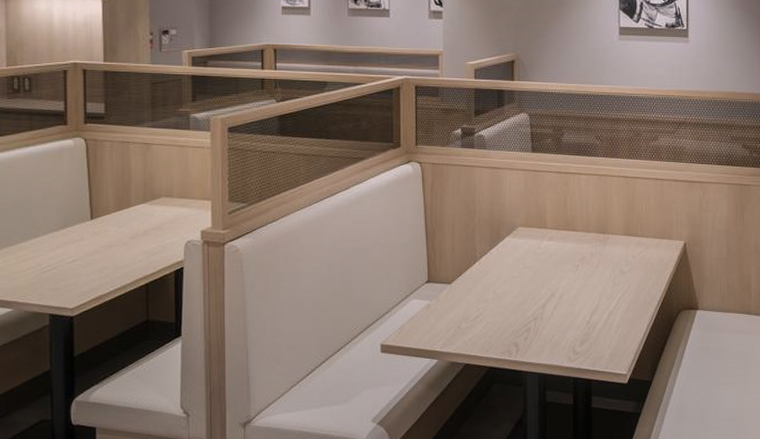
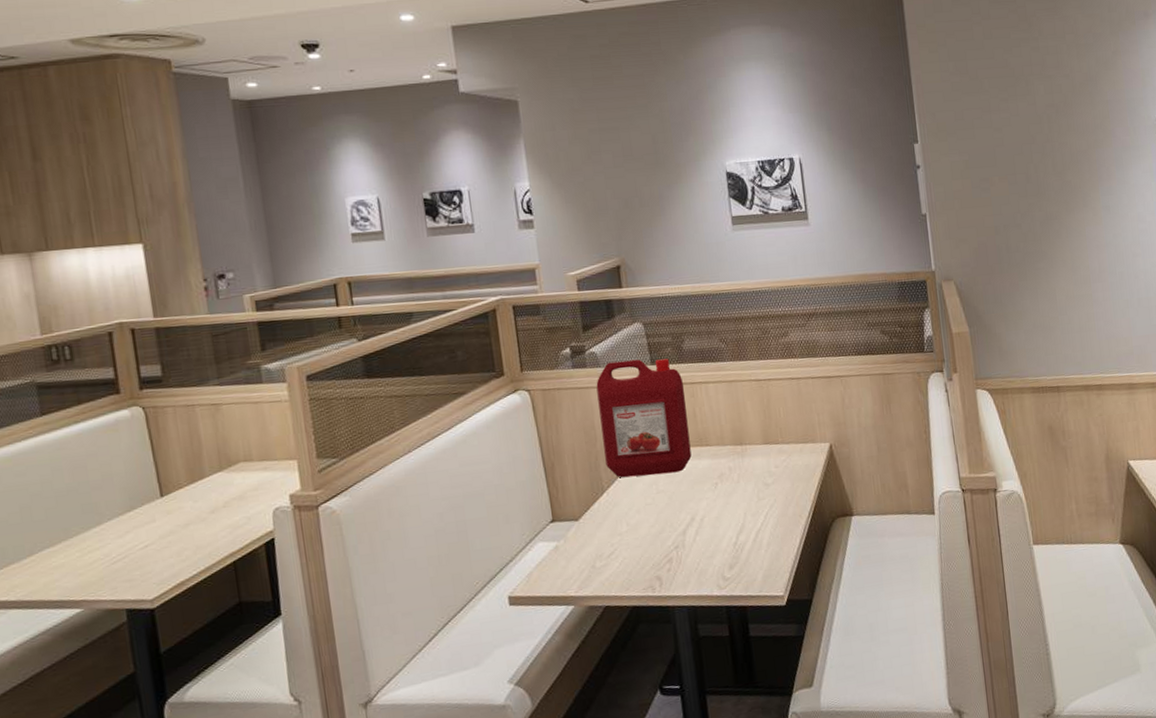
ketchup jug: none [481,146,559,252] -> present [596,358,692,478]

